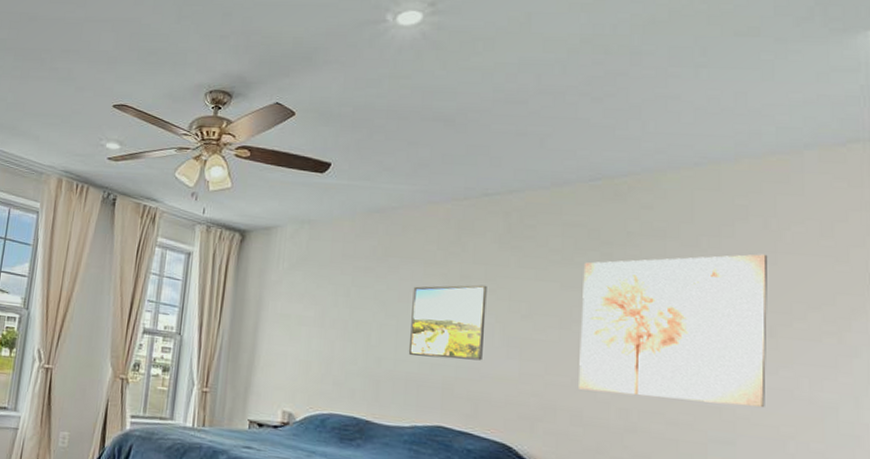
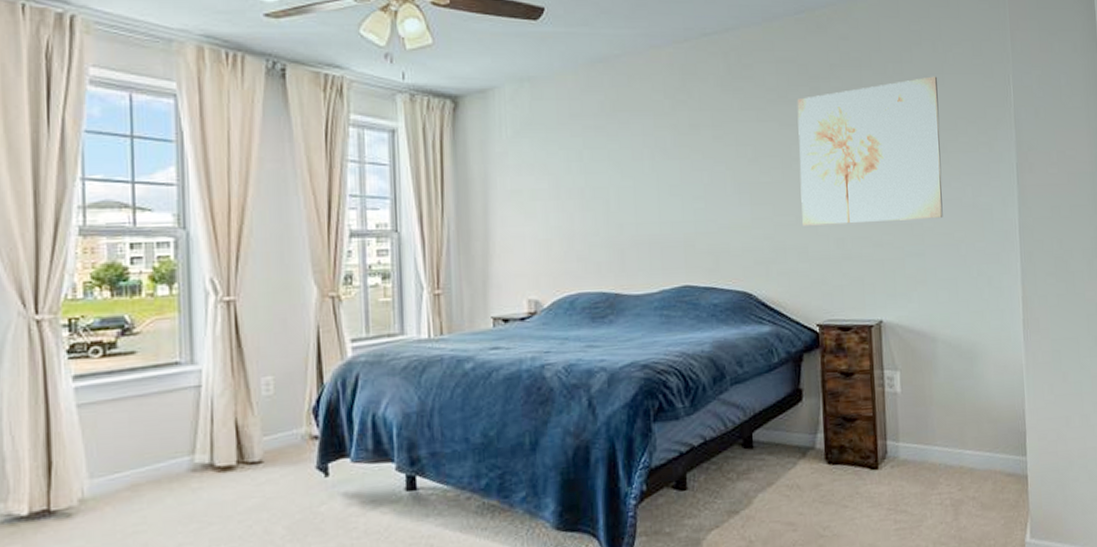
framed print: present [408,285,487,361] -> none [646,132,718,216]

